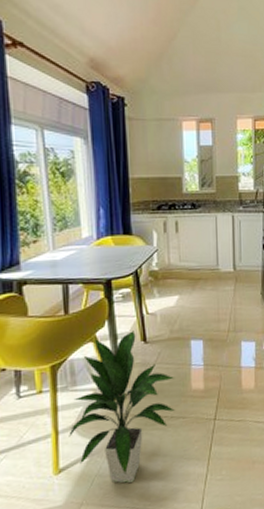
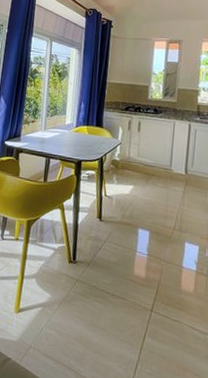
indoor plant: present [69,331,175,483] -> none [30,207,121,345]

